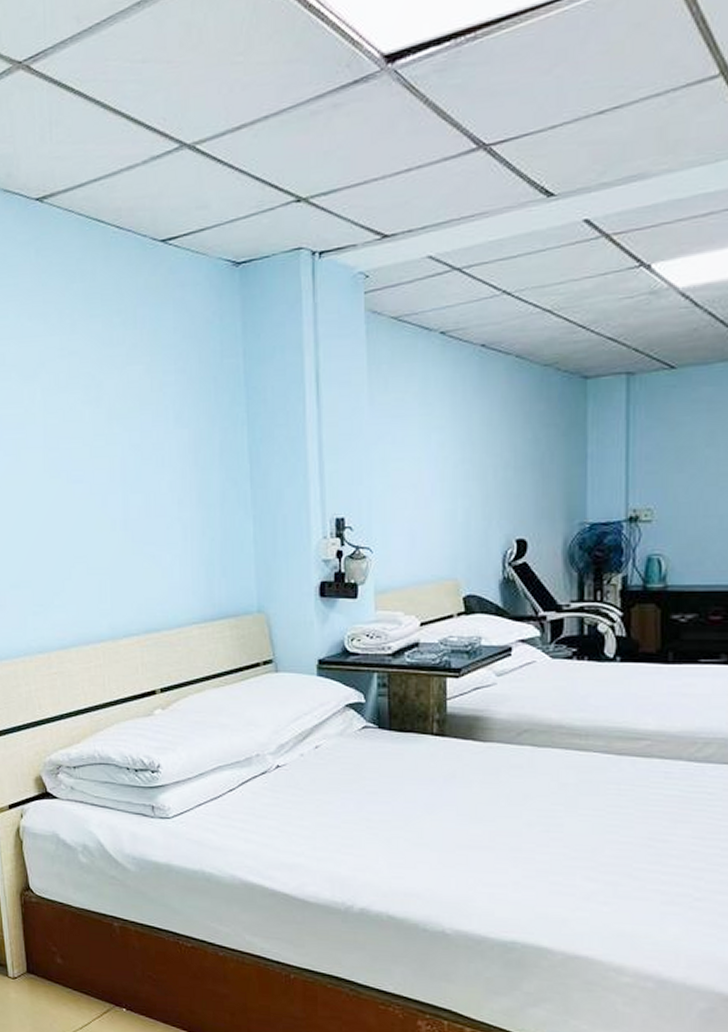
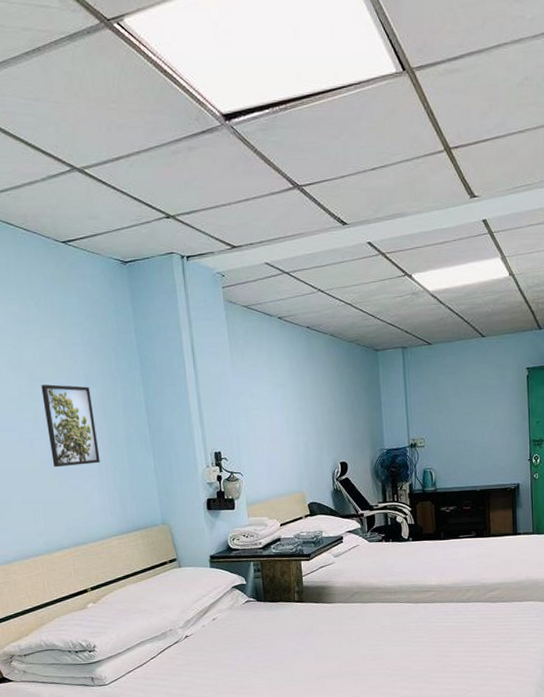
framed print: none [121,424,186,531] -> present [41,384,101,468]

